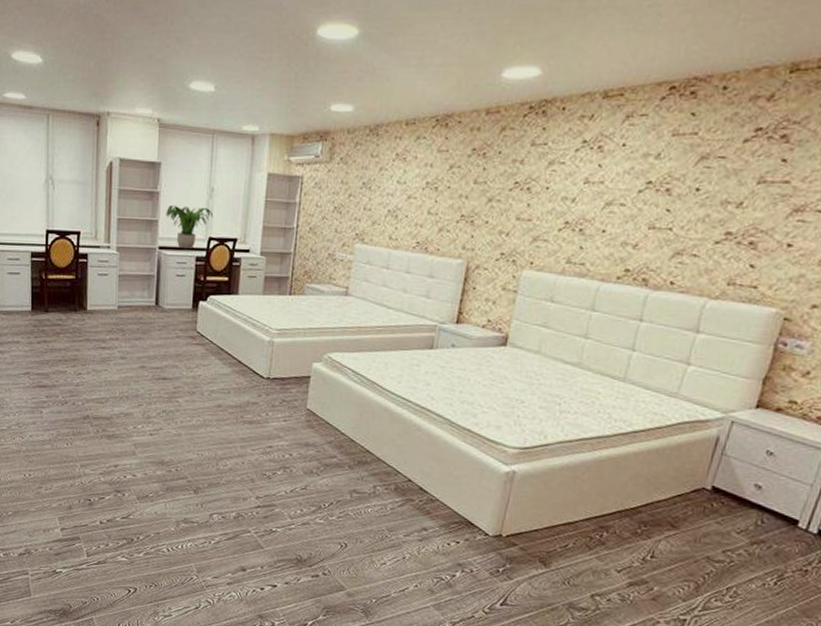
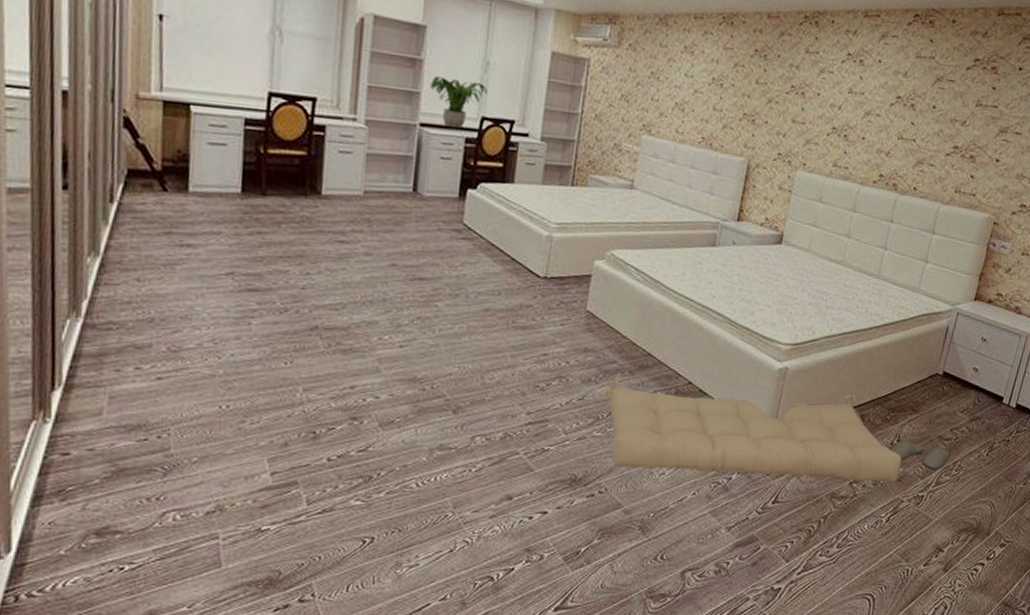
seat cushion: none [323,466,658,601] -> present [602,372,903,483]
slippers: none [641,556,721,593] -> present [890,440,949,470]

